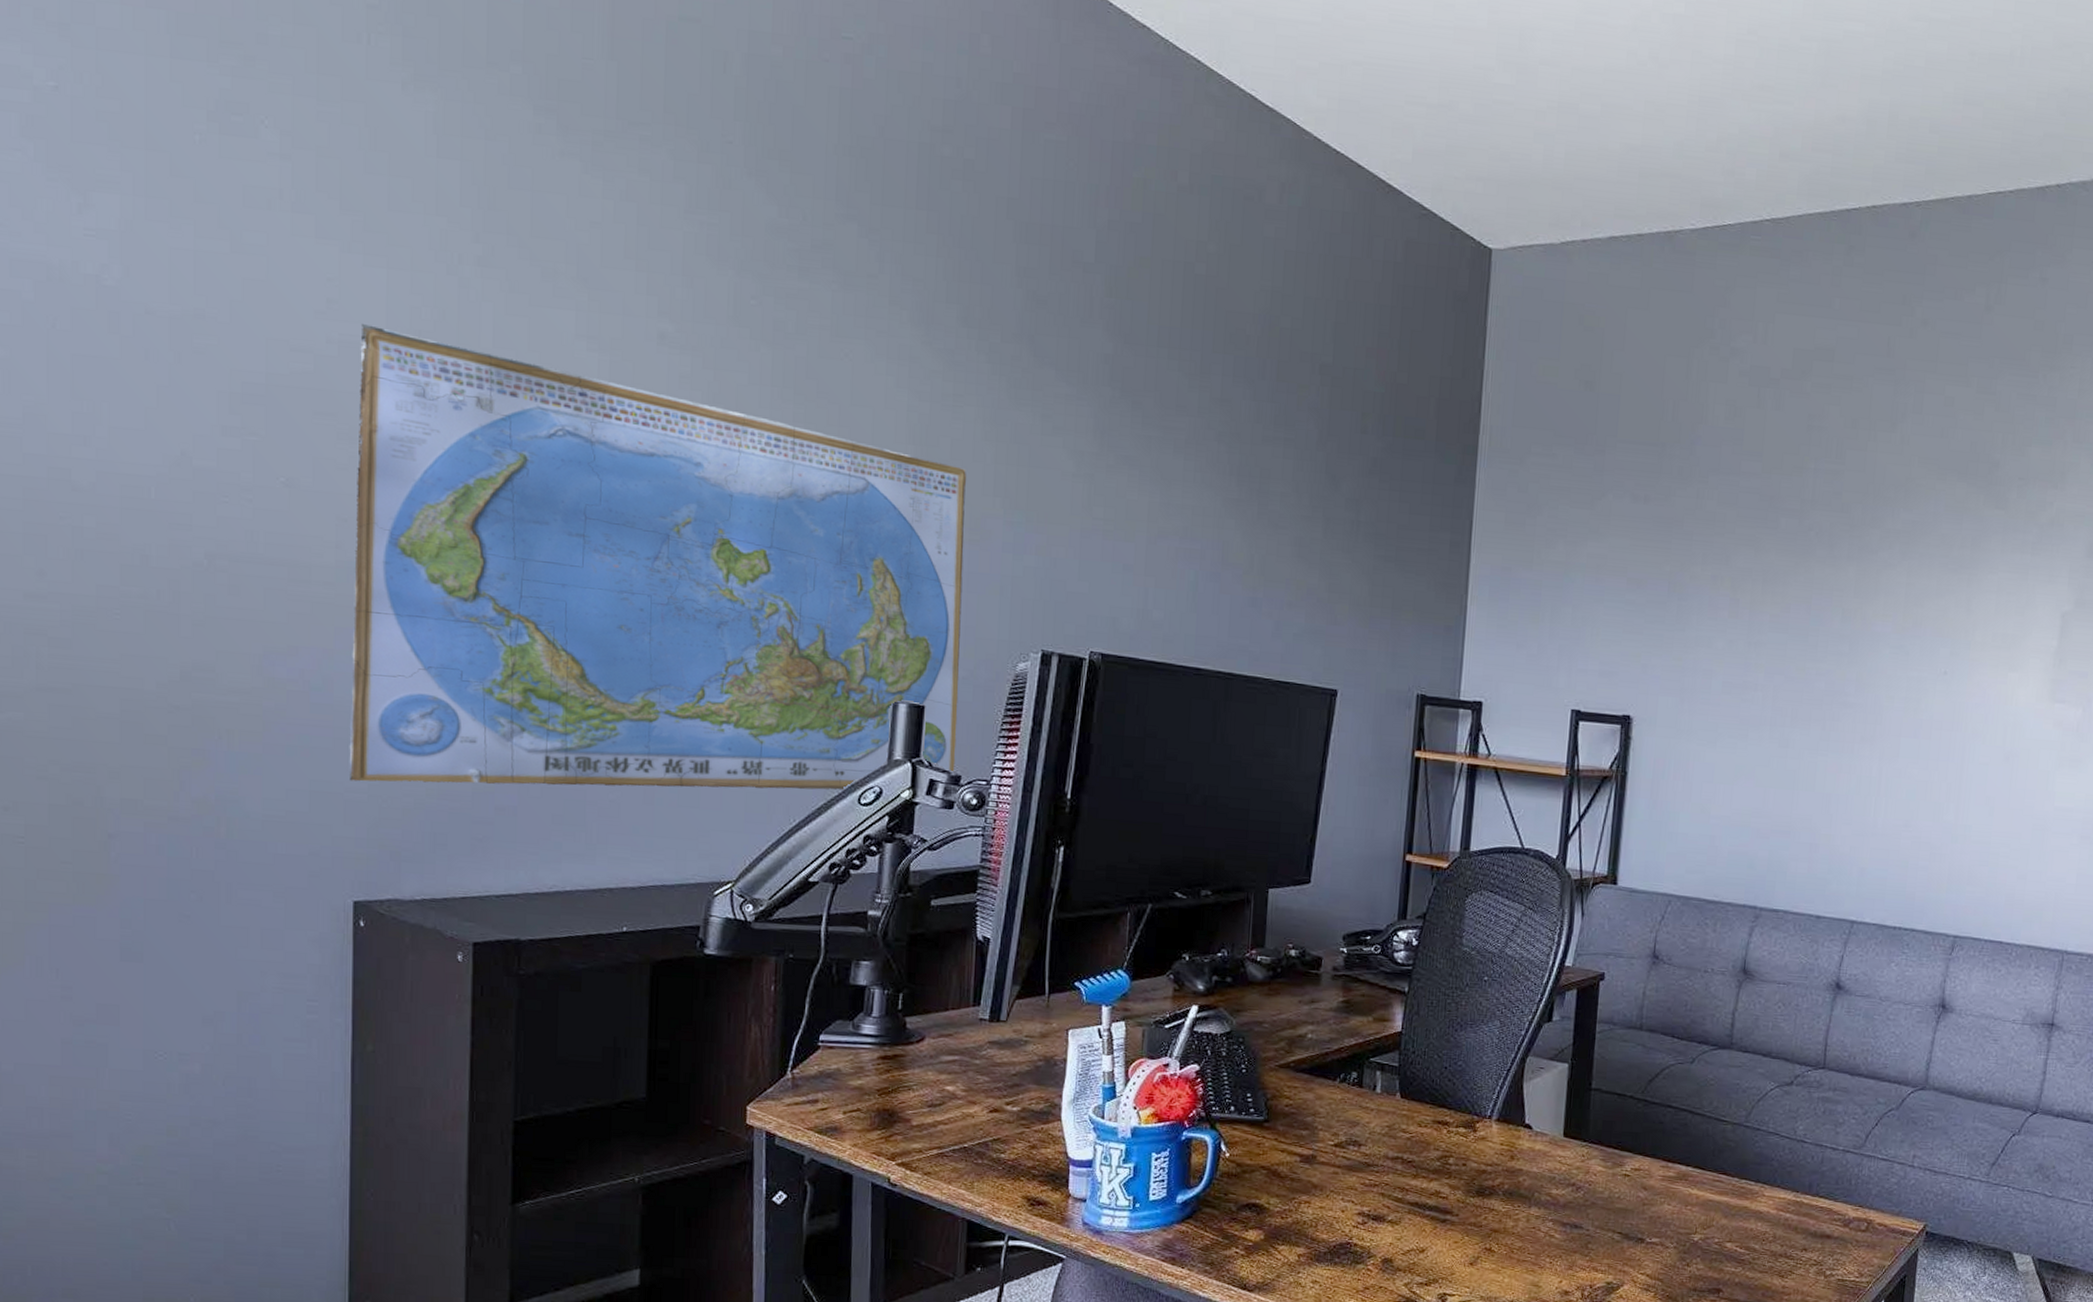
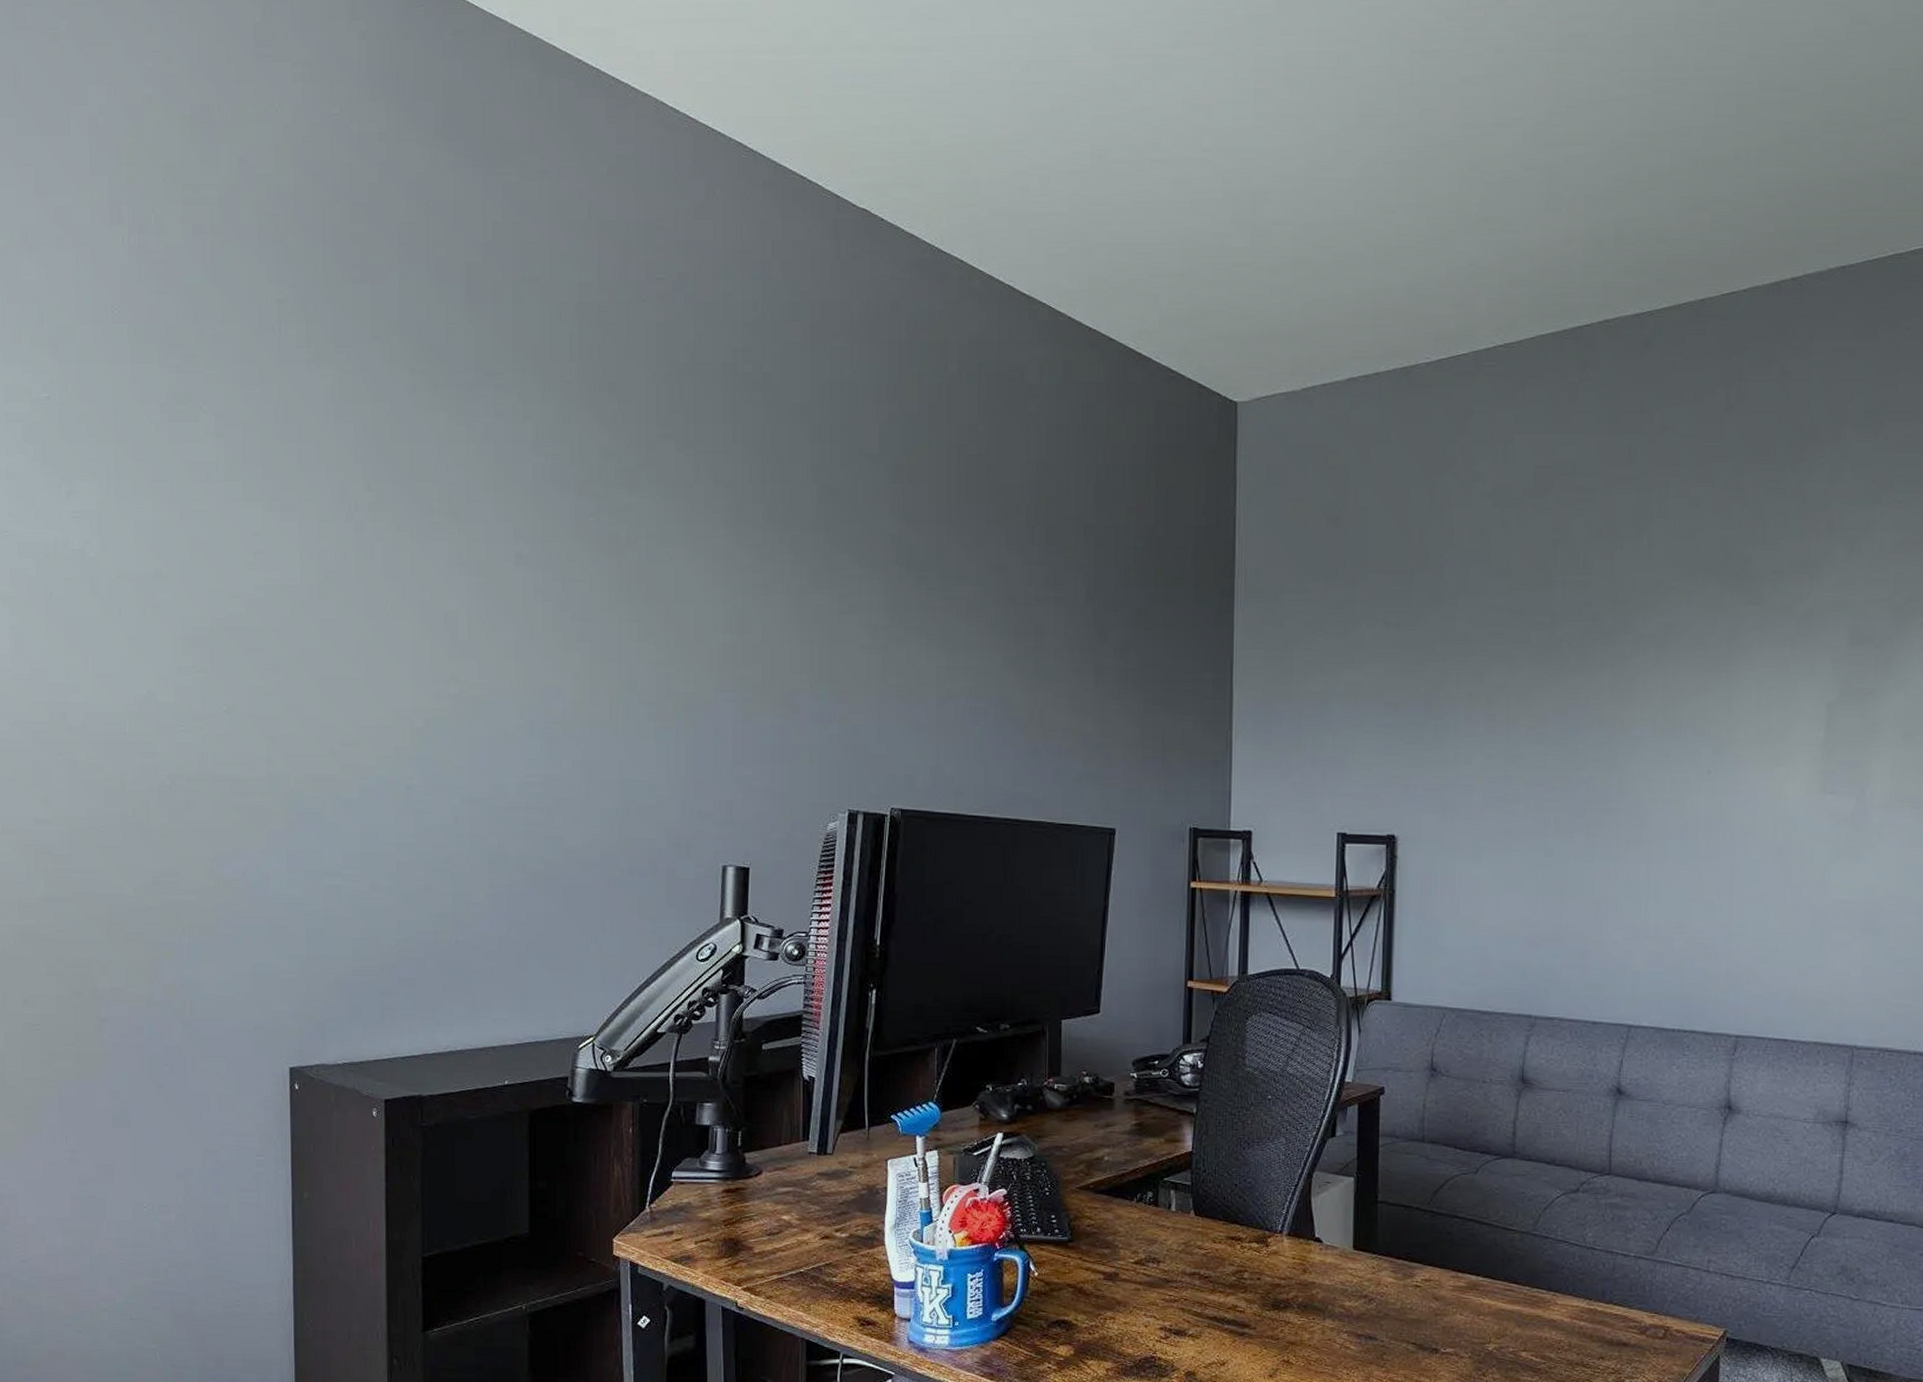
world map: present [349,324,967,791] -> none [281,570,778,963]

